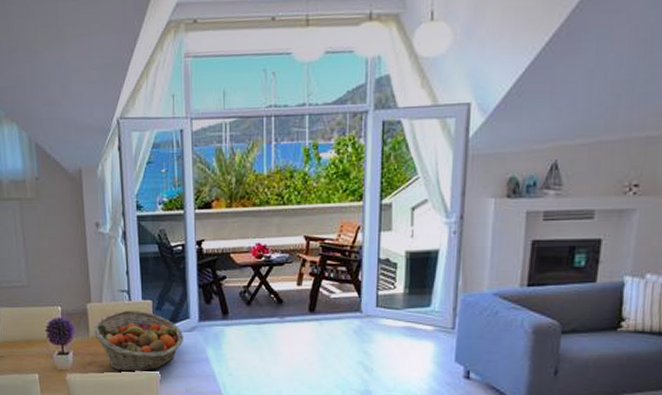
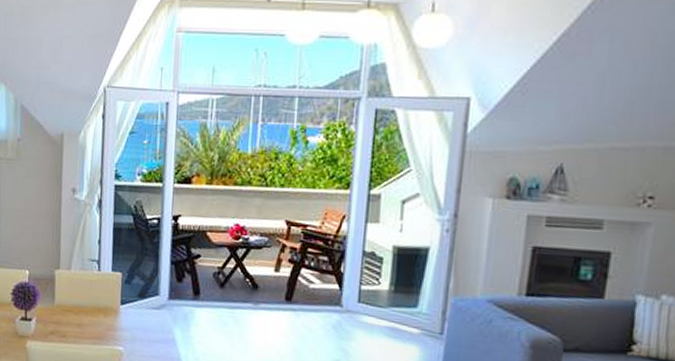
fruit basket: present [93,310,183,372] -> none [59,280,151,348]

